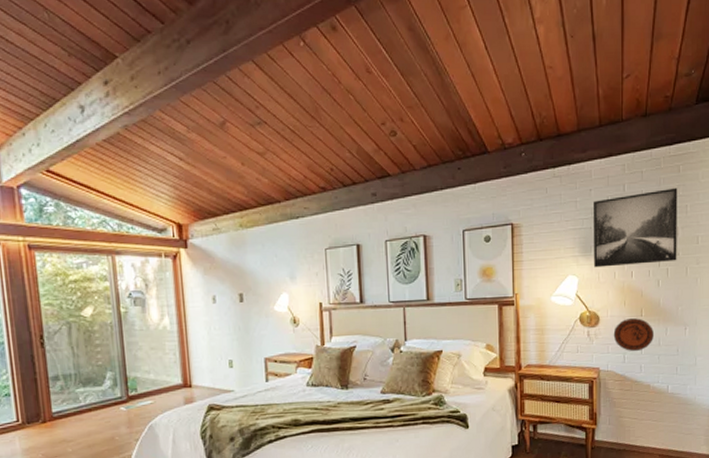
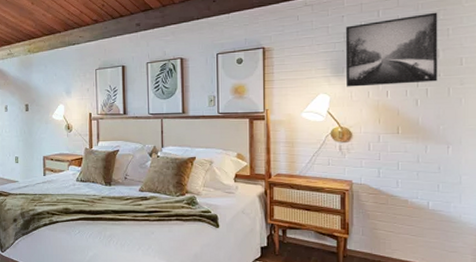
decorative plate: present [613,318,653,352] -> none [367,135,411,167]

